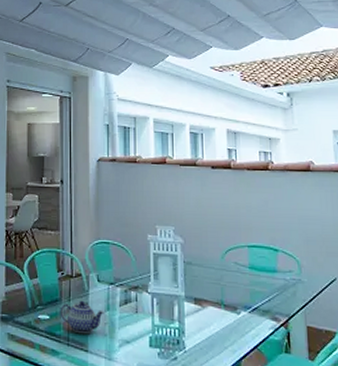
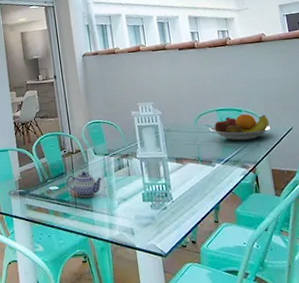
fruit bowl: none [237,254,313,287] -> present [209,113,273,141]

